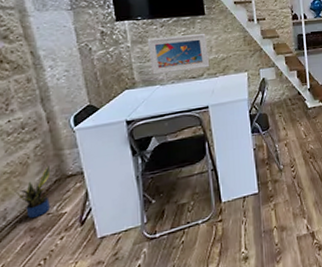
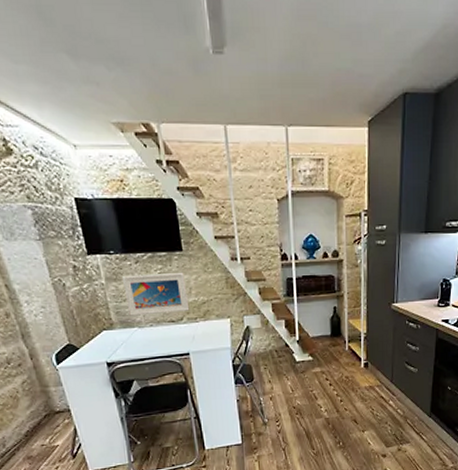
potted plant: present [16,166,51,219] -> none [11,401,43,448]

